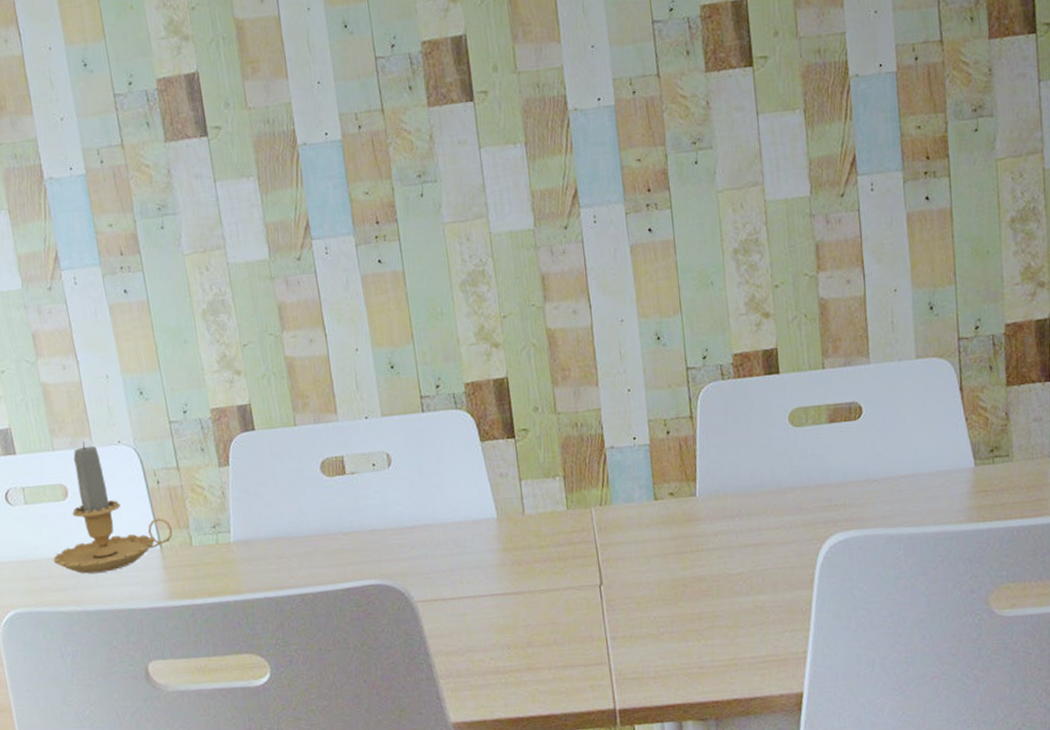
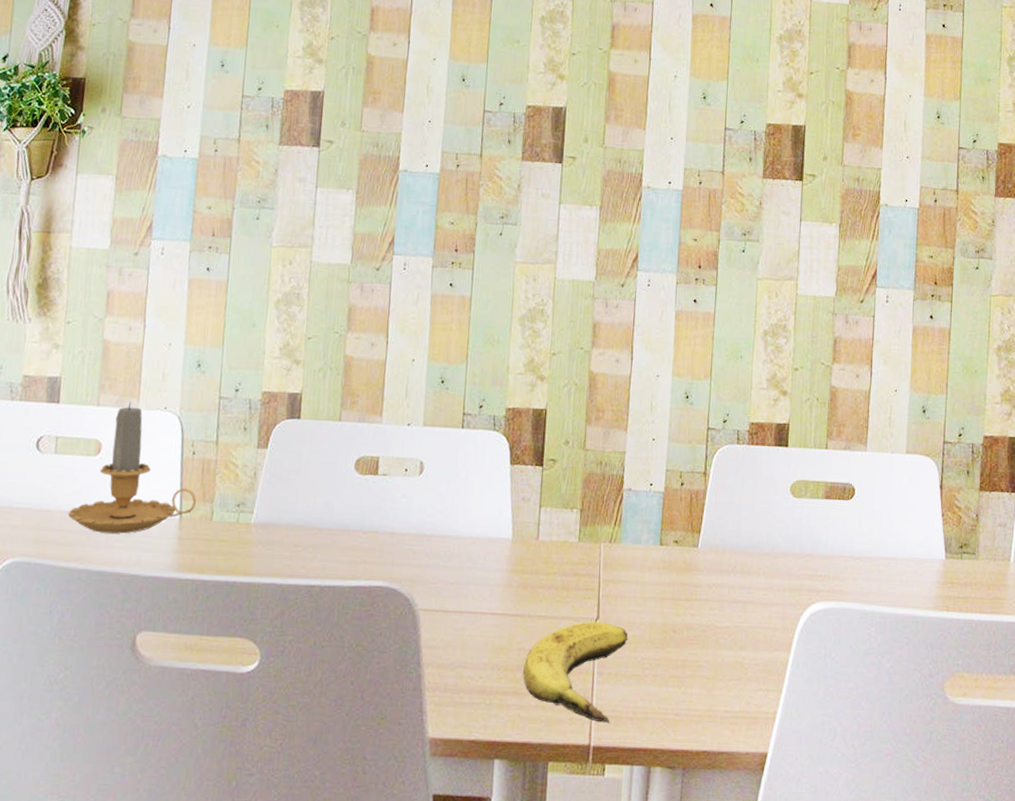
banana: none [533,587,637,685] -> present [523,621,628,723]

